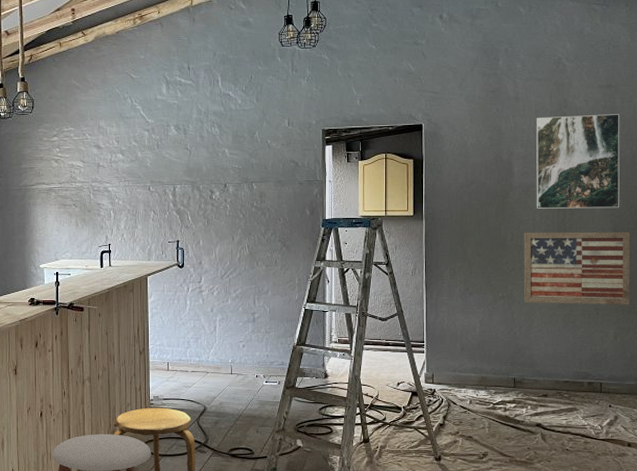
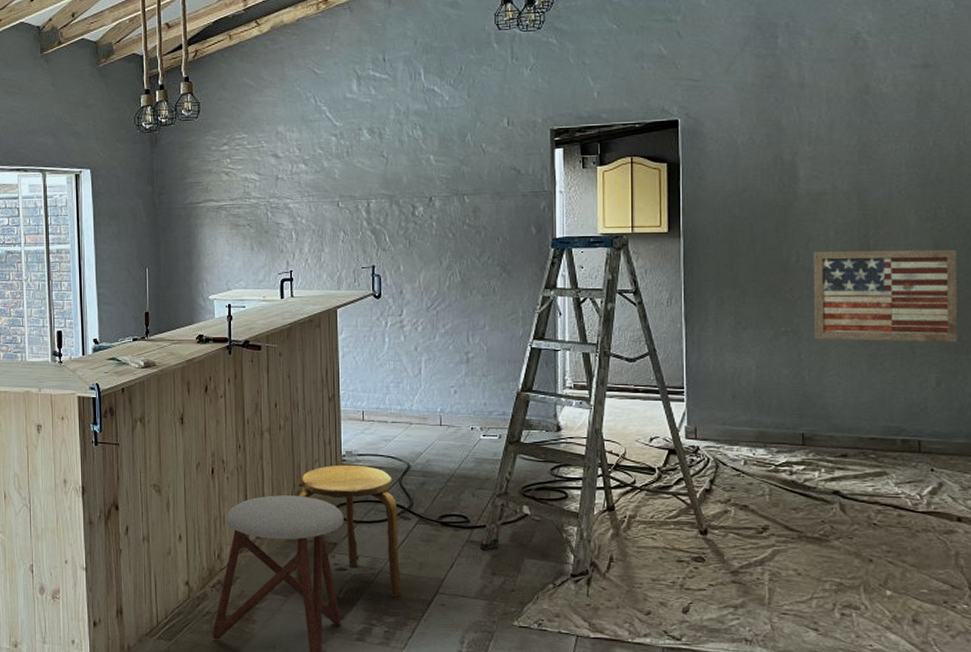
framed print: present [536,114,620,209] -> none [827,100,942,222]

